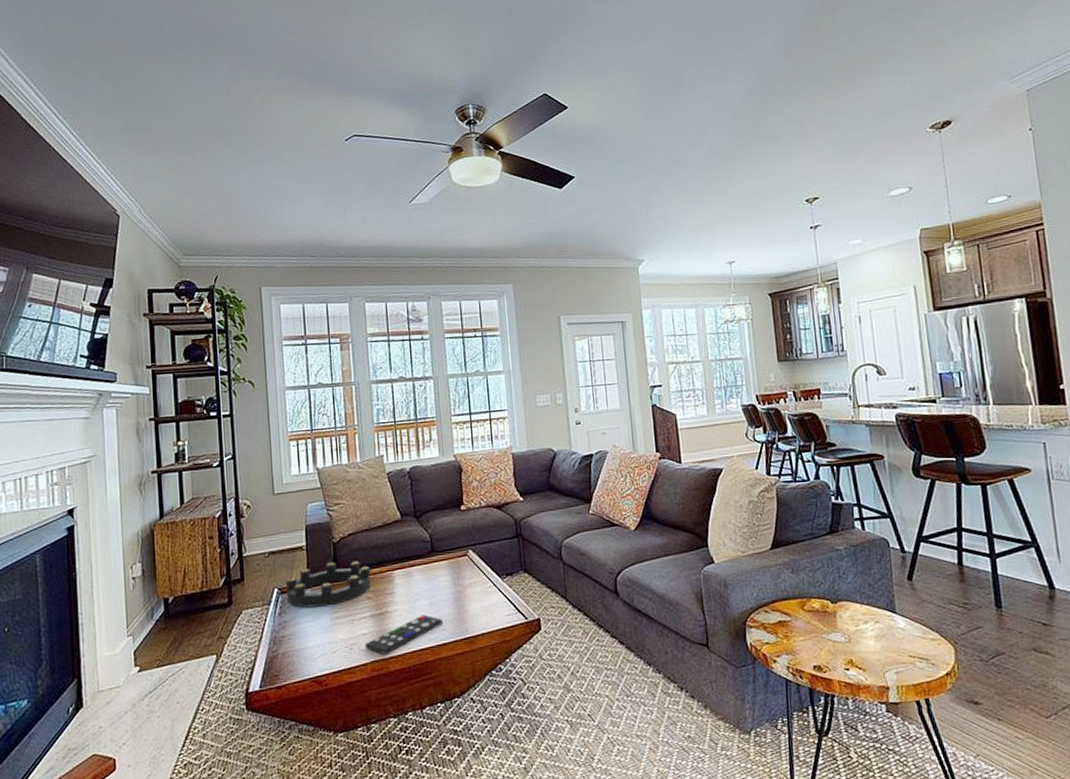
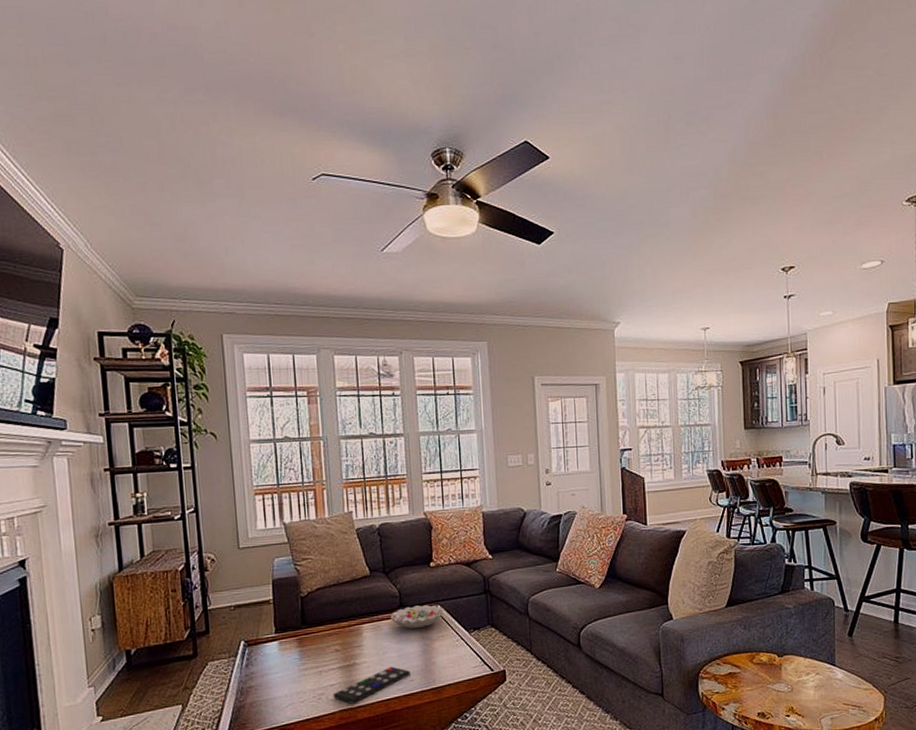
candle holder: present [285,561,371,608] -> none [252,615,339,660]
decorative bowl: none [422,549,476,575] -> present [390,605,444,629]

